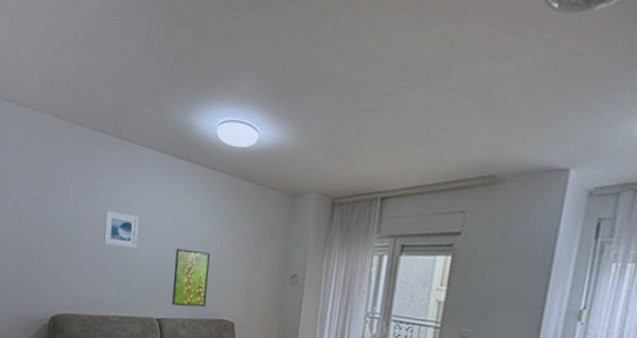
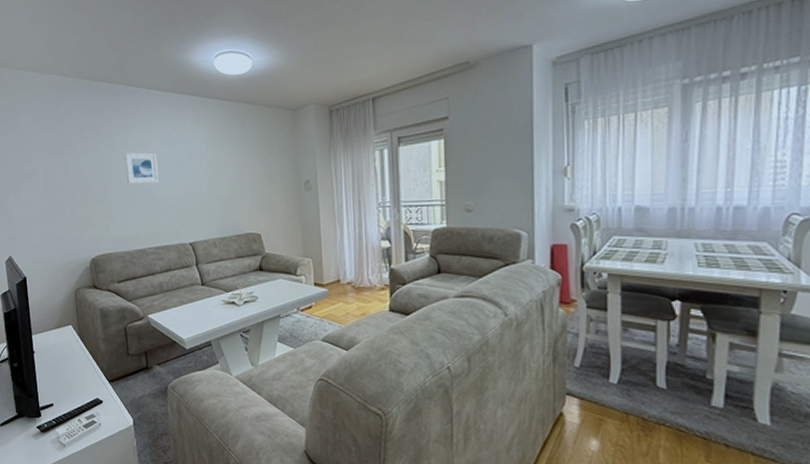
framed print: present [172,248,210,307] -> none [196,175,232,229]

